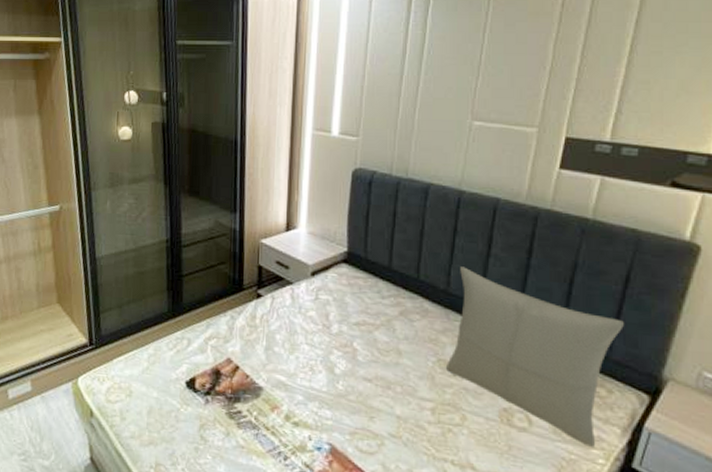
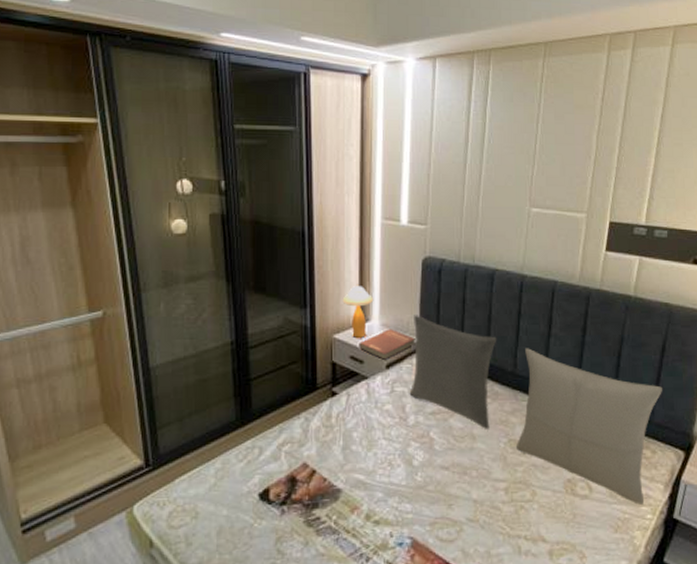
table lamp: none [270,193,302,244] -> present [342,285,374,338]
book: none [285,237,342,267] -> present [359,329,415,360]
pillow: none [335,225,429,346] -> present [410,315,497,429]

